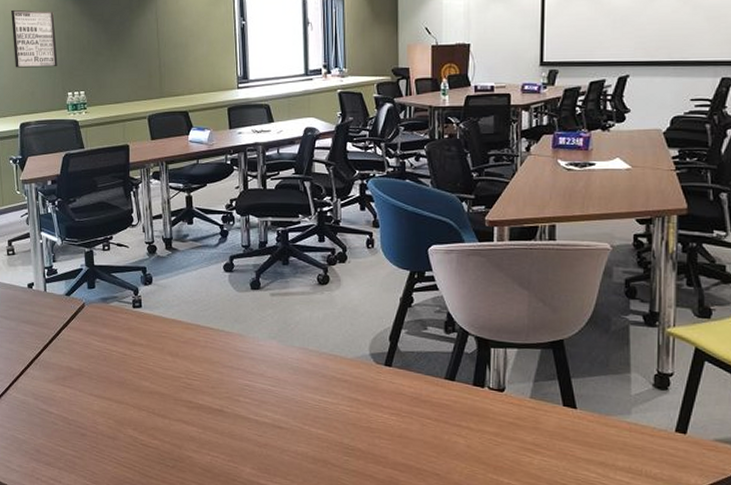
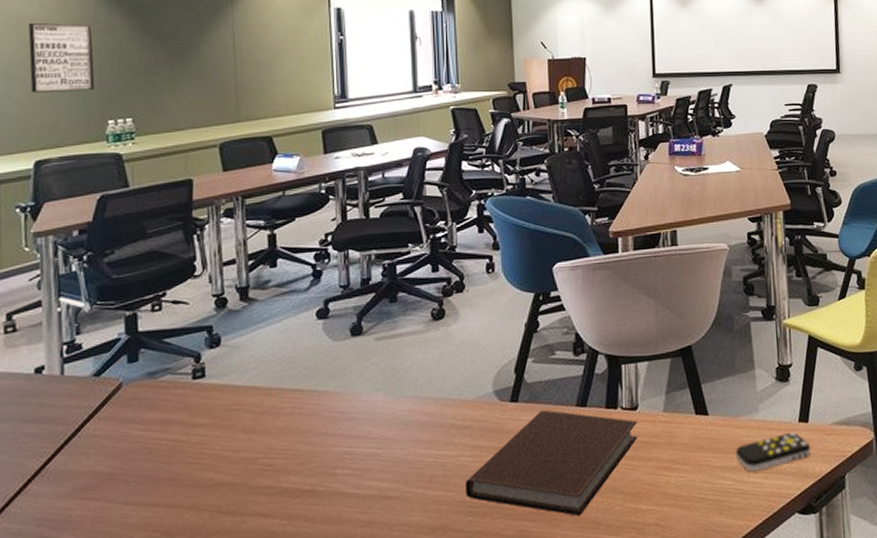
notebook: none [344,377,504,475] -> present [466,409,638,516]
remote control: none [602,439,687,471] -> present [735,431,811,472]

